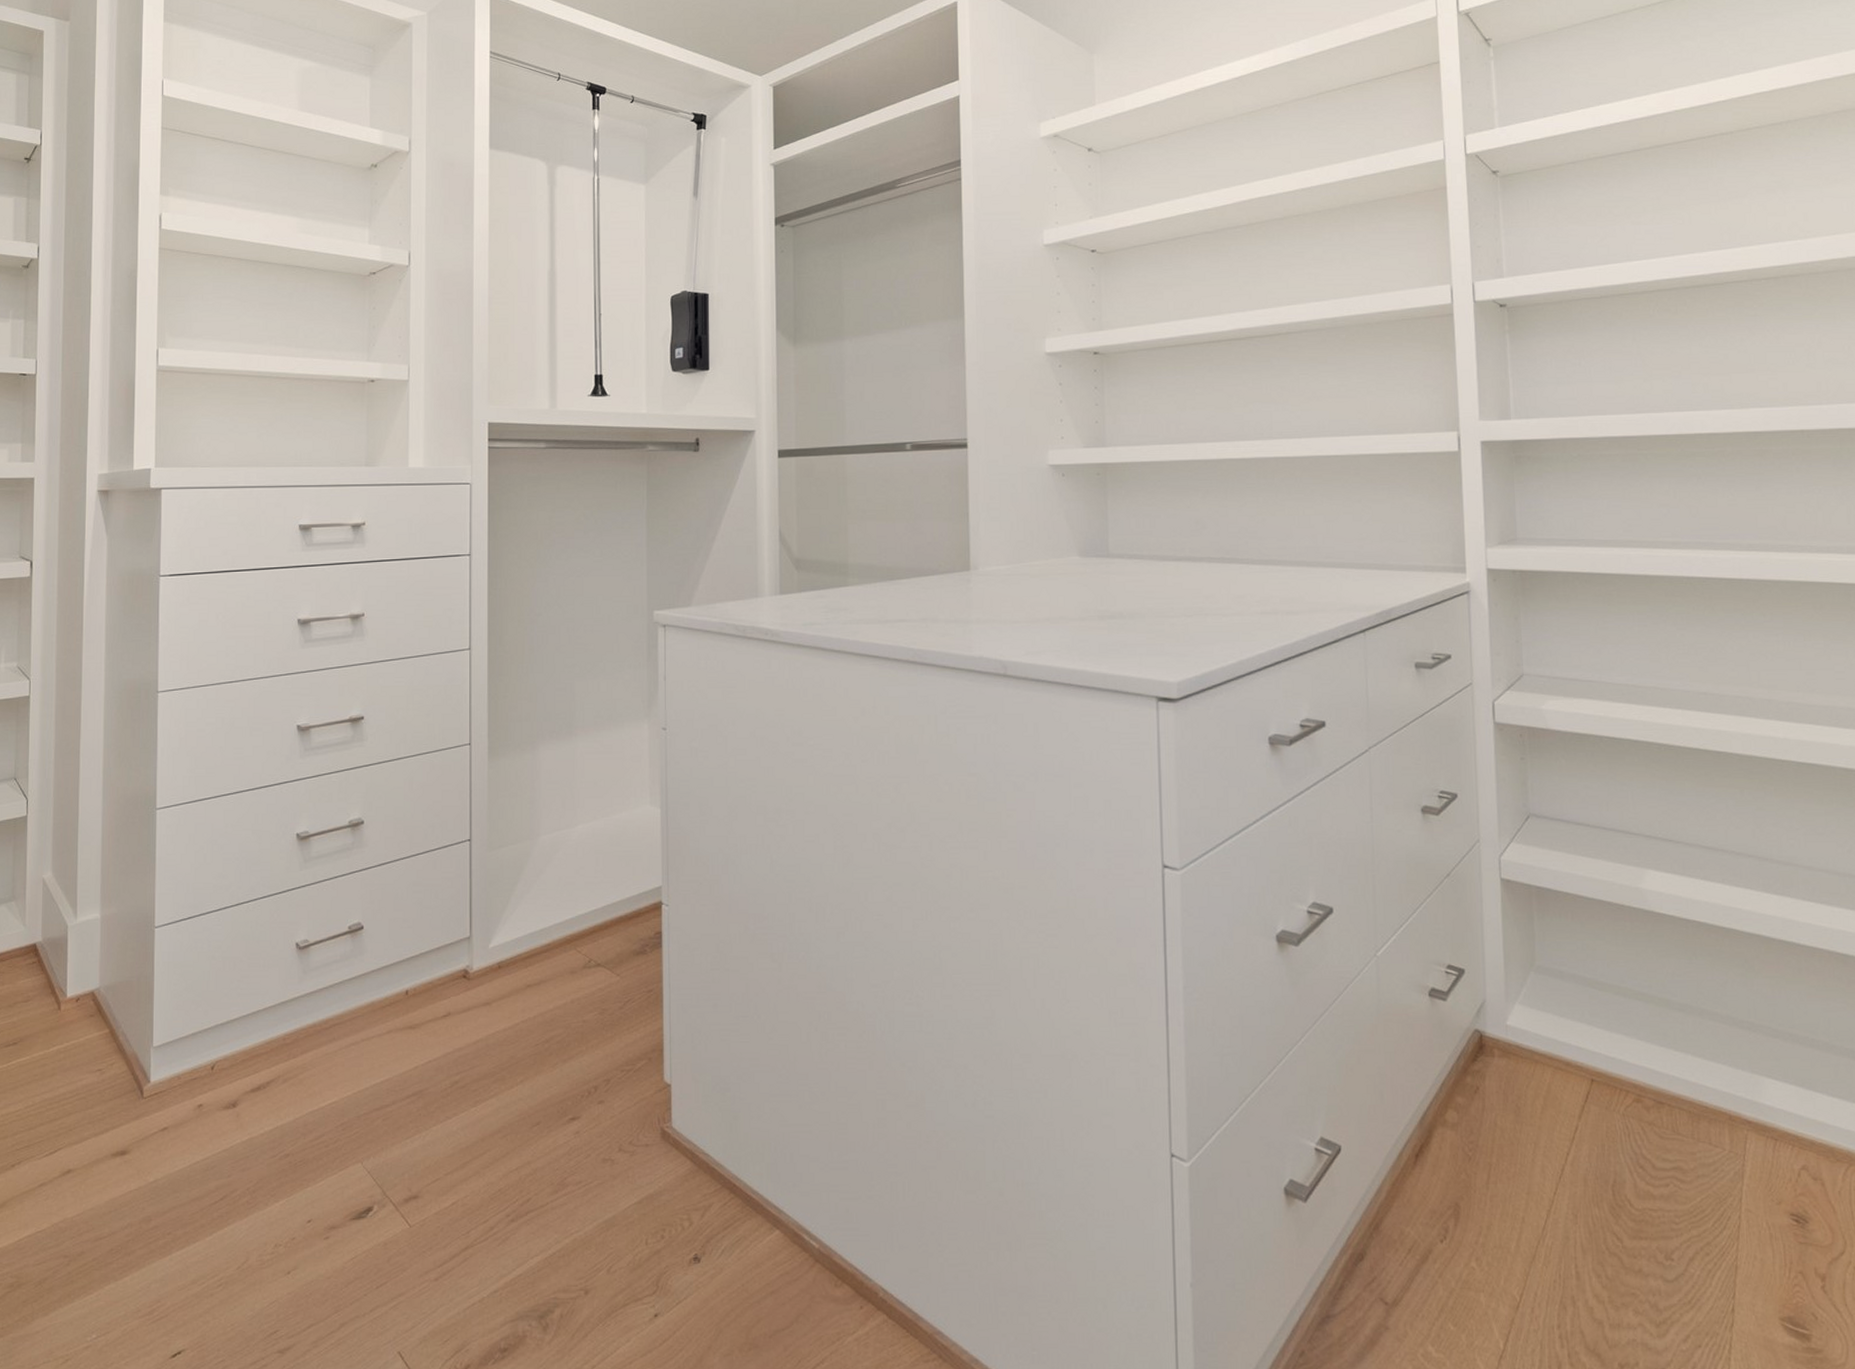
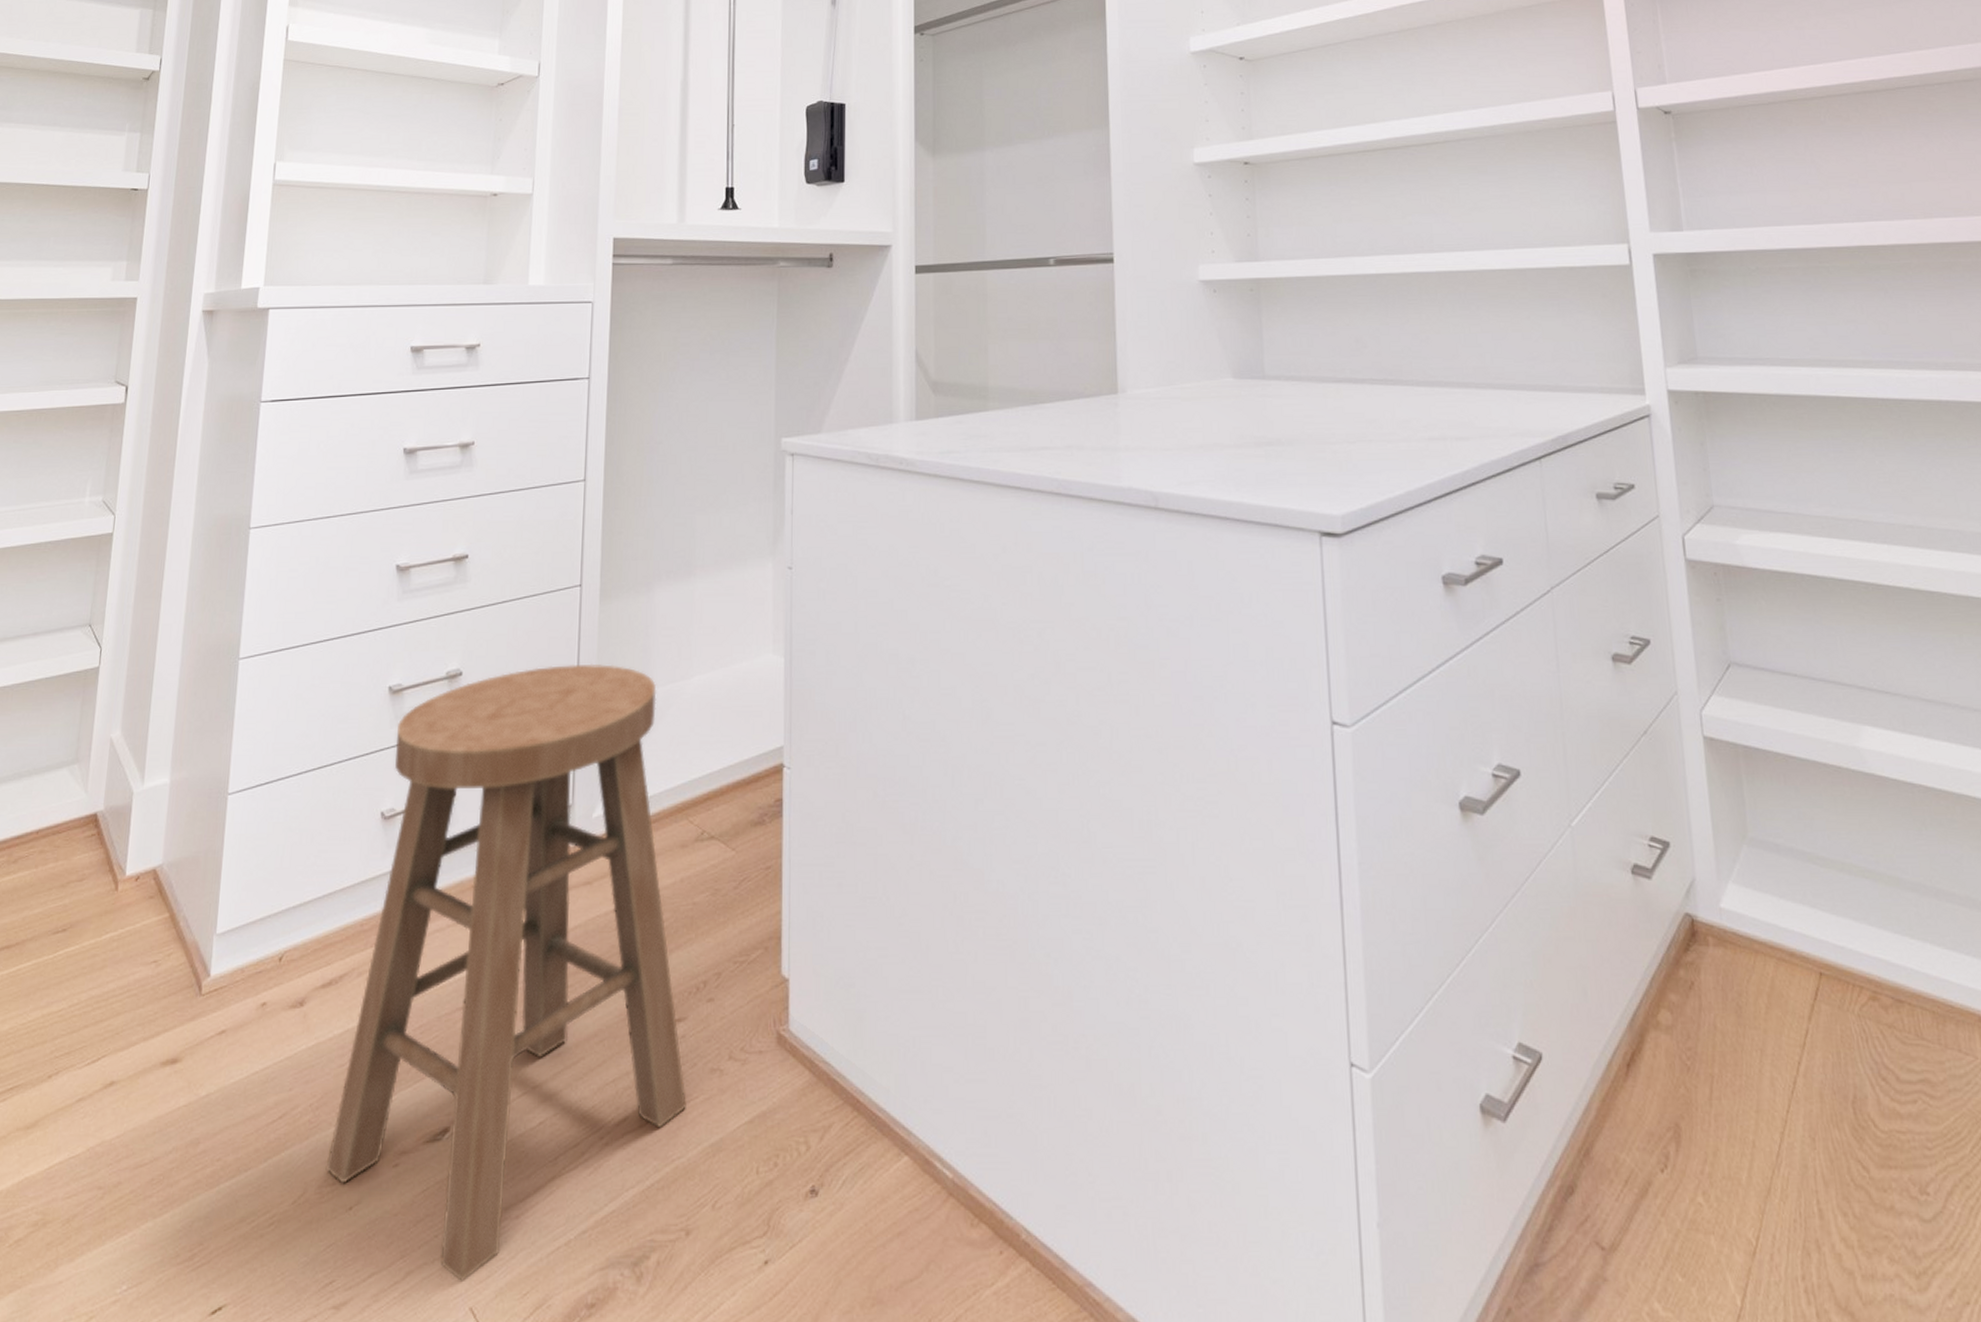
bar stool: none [264,813,582,1331] -> present [325,663,687,1281]

